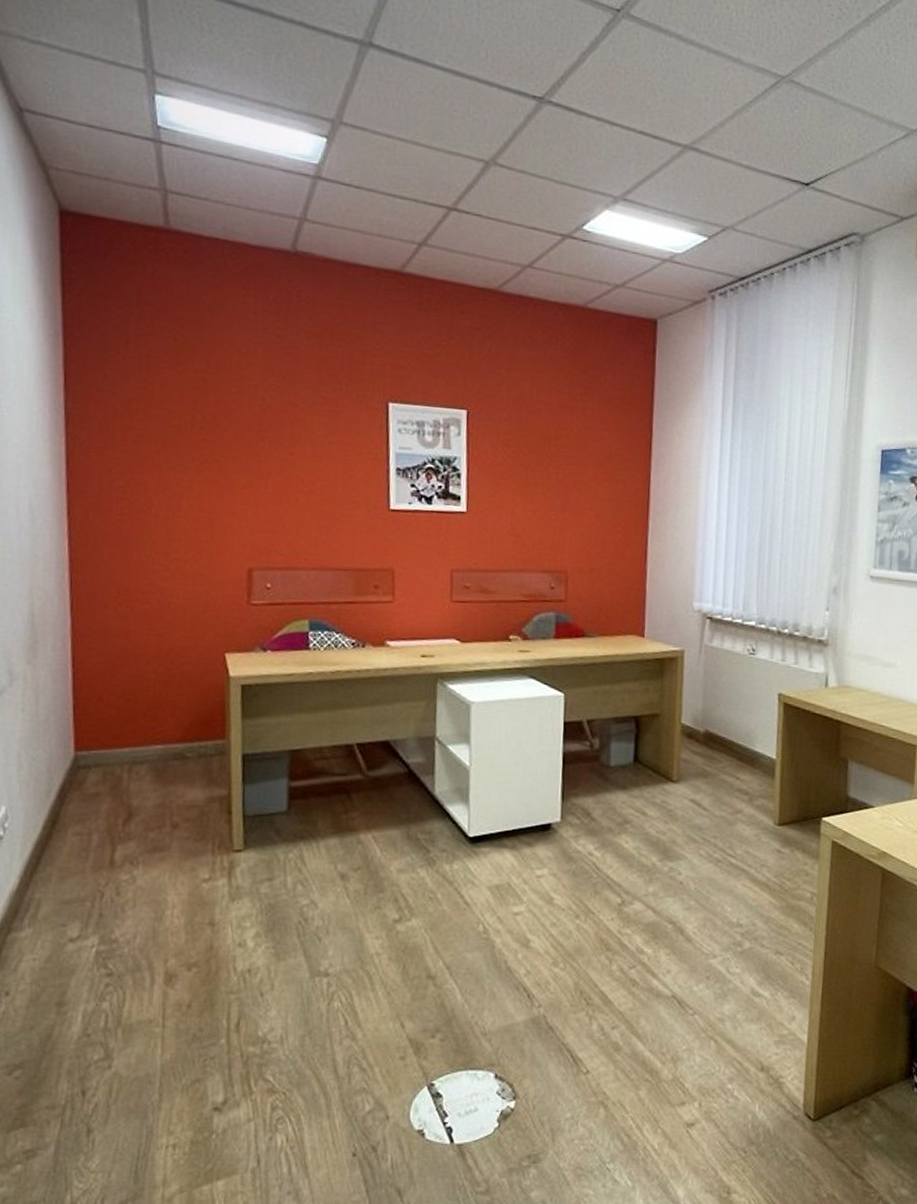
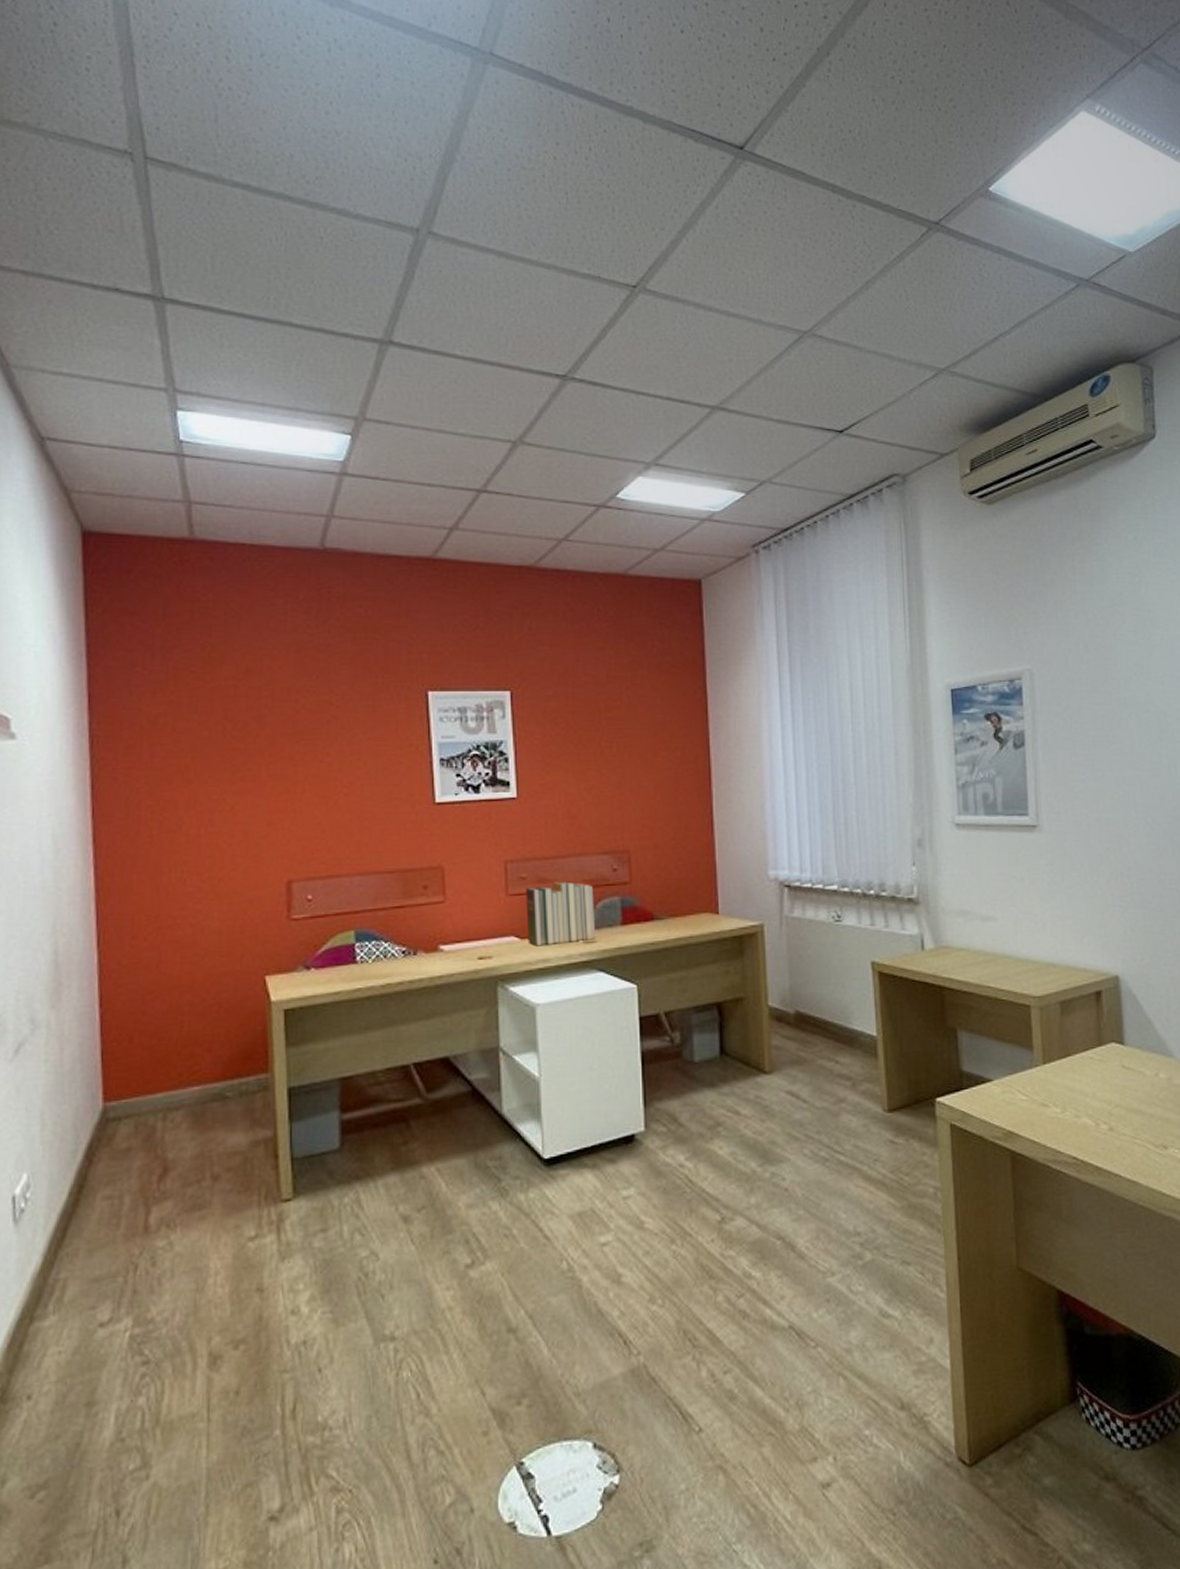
books: none [467,593,531,651] -> present [526,881,596,946]

